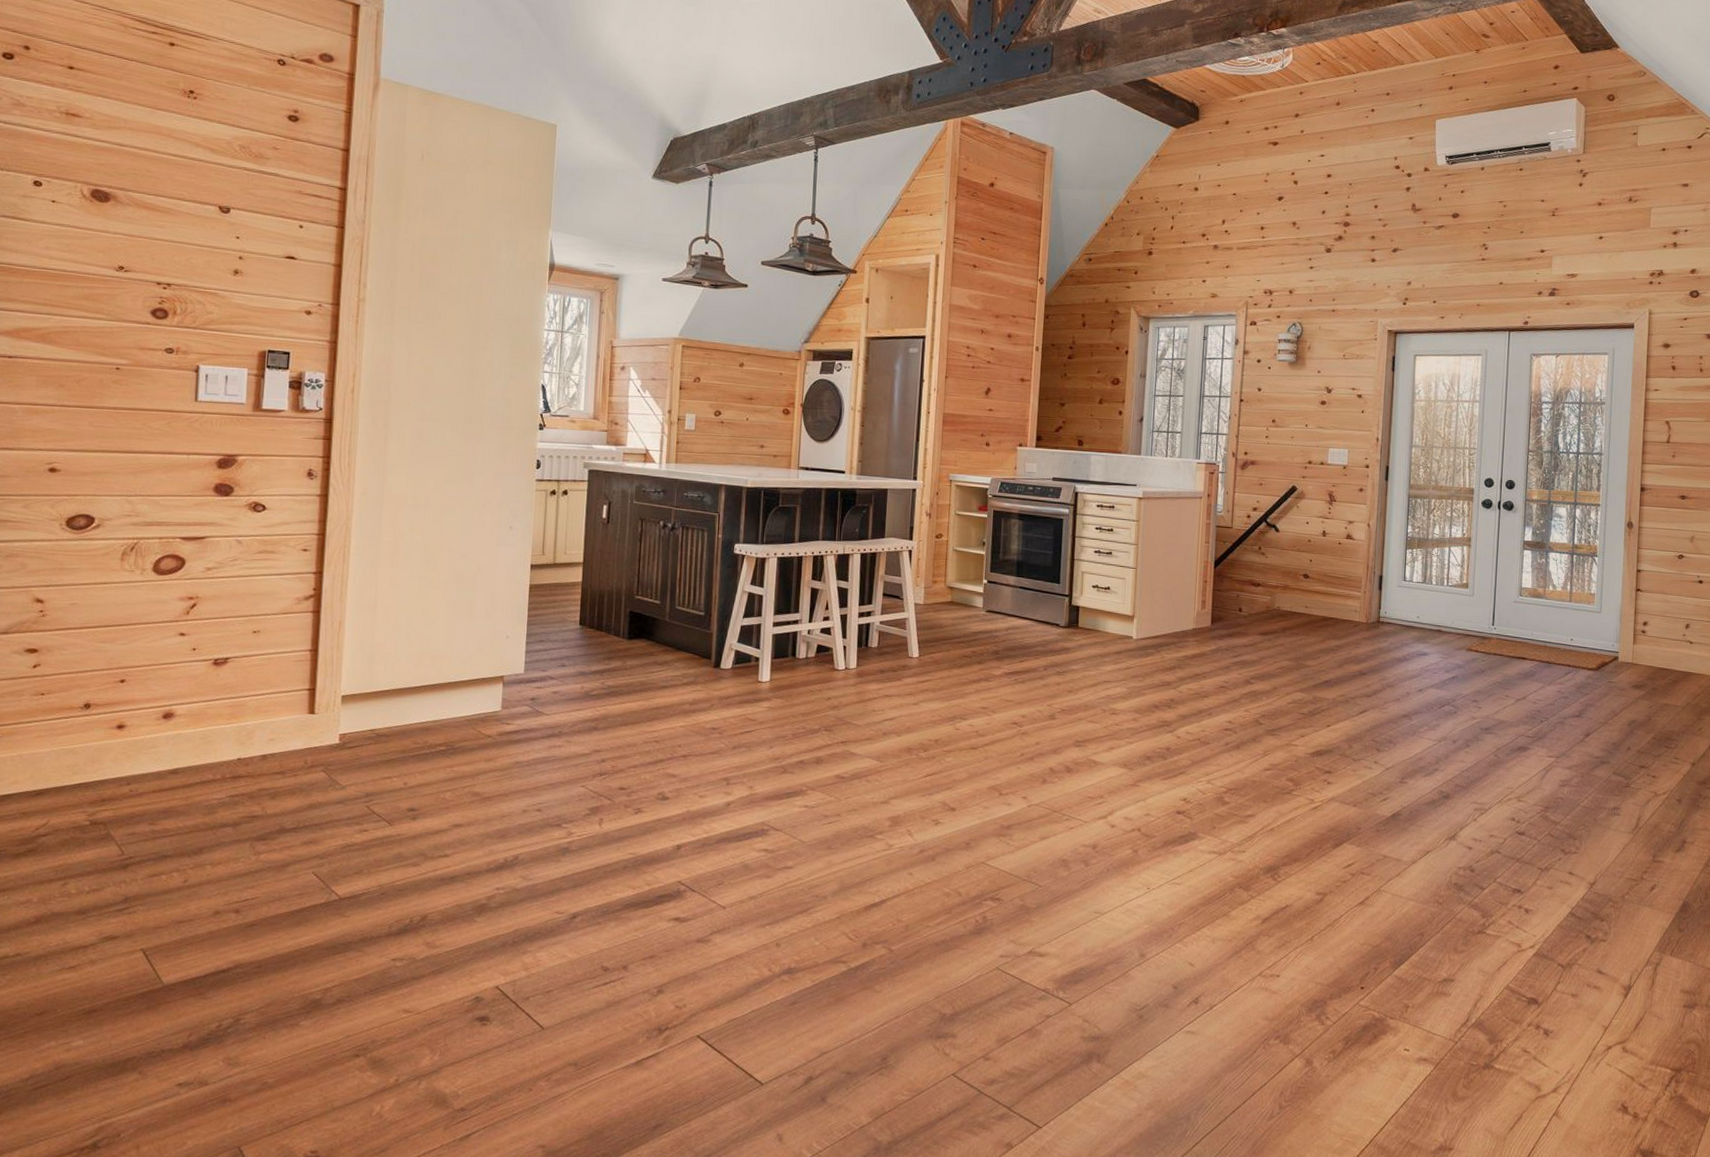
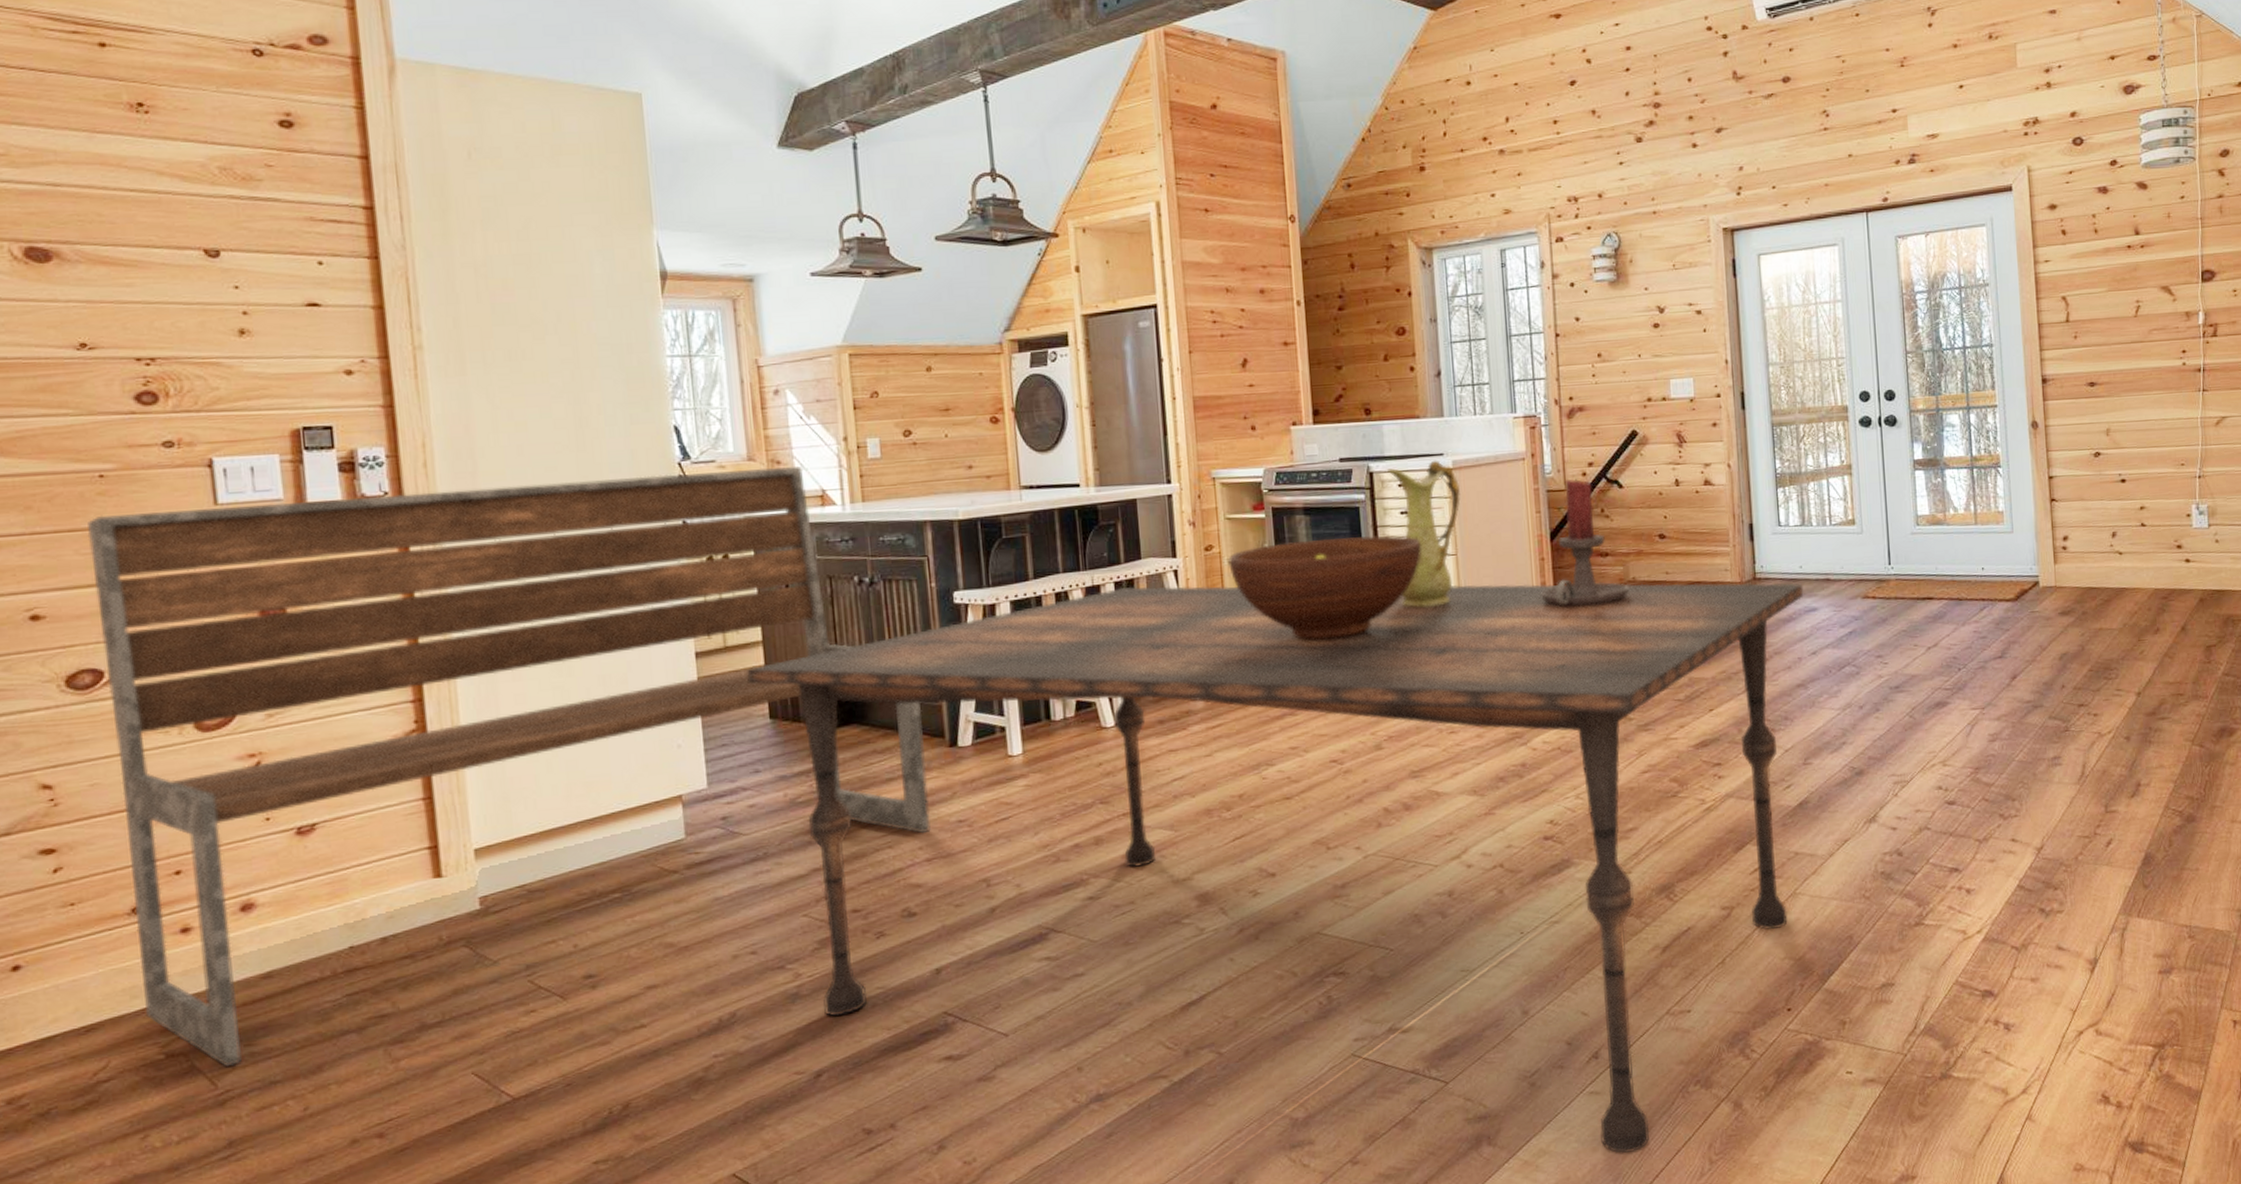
bench: none [80,398,697,839] -> present [87,466,931,1067]
dining table: none [567,558,1418,1088] -> present [747,582,1804,1153]
fruit bowl: none [953,539,1109,624] -> present [1228,535,1421,640]
pitcher: none [1088,489,1146,608] -> present [1386,460,1460,608]
candle holder: none [1201,518,1274,626] -> present [1541,478,1630,607]

